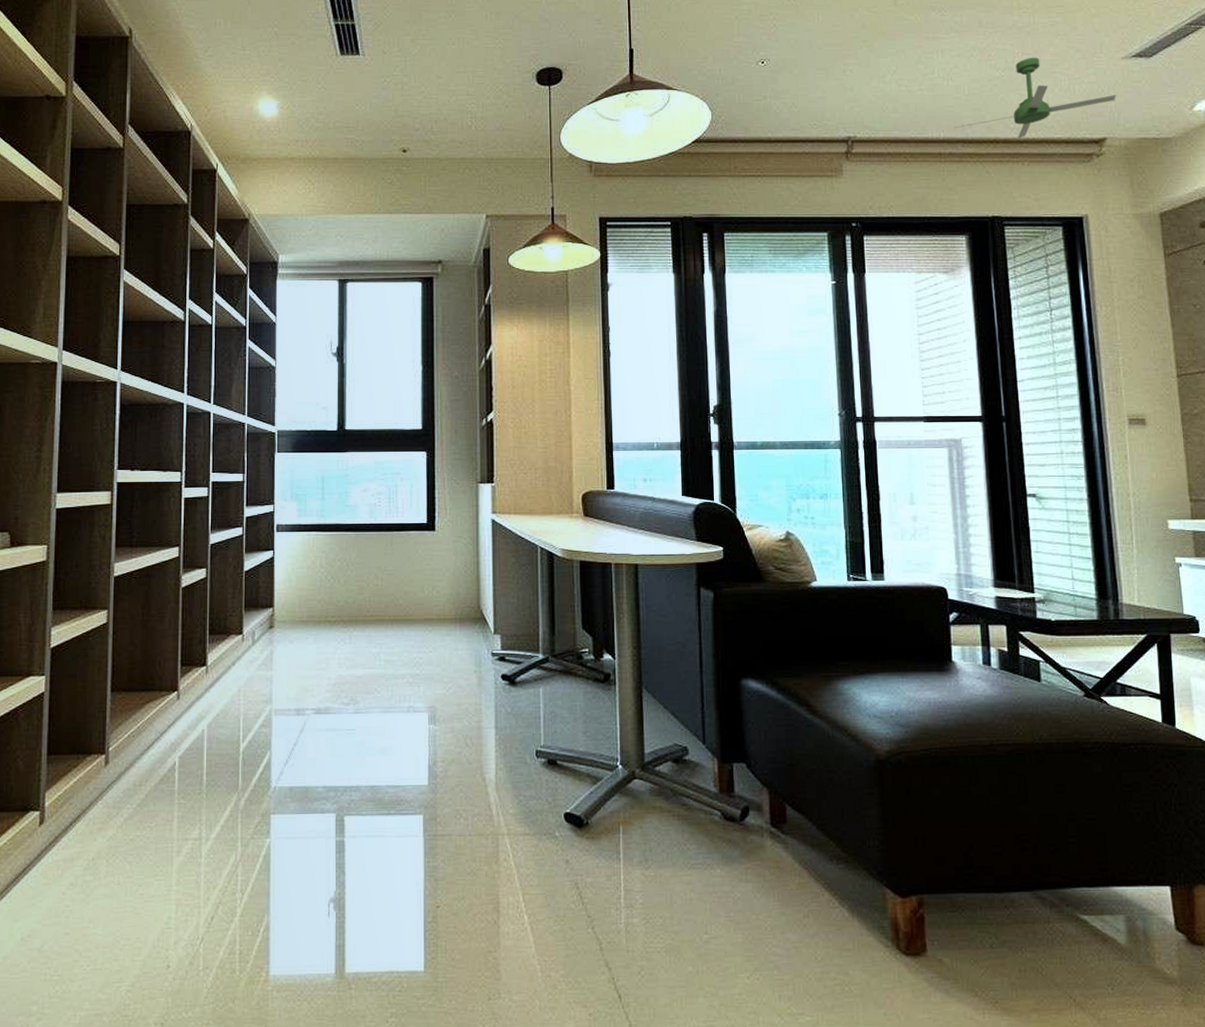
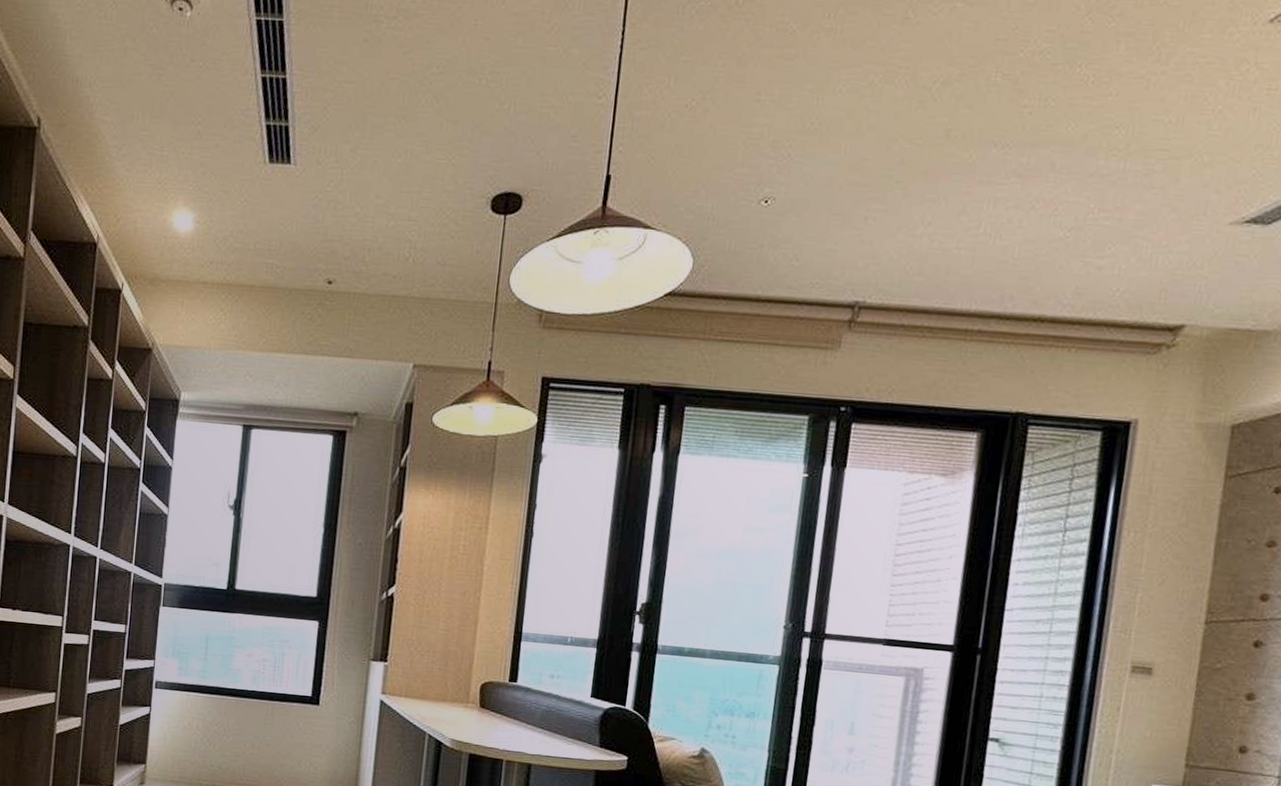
ceiling fan: present [954,57,1117,139] -> none [990,215,1212,319]

